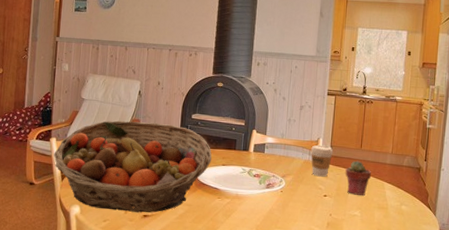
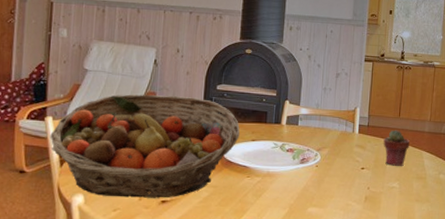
coffee cup: present [311,144,333,177] -> none [347,114,370,149]

